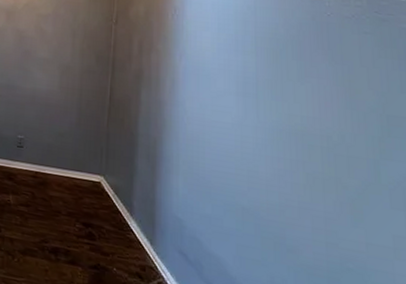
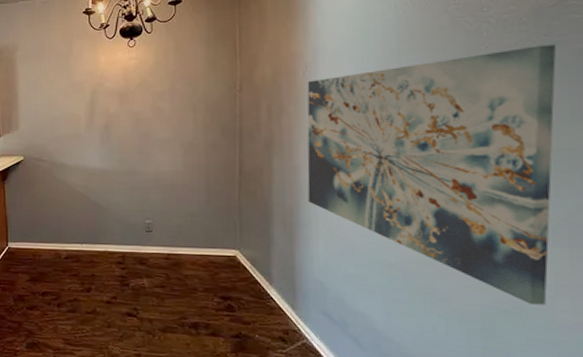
wall art: none [171,20,387,268] -> present [307,44,556,305]

